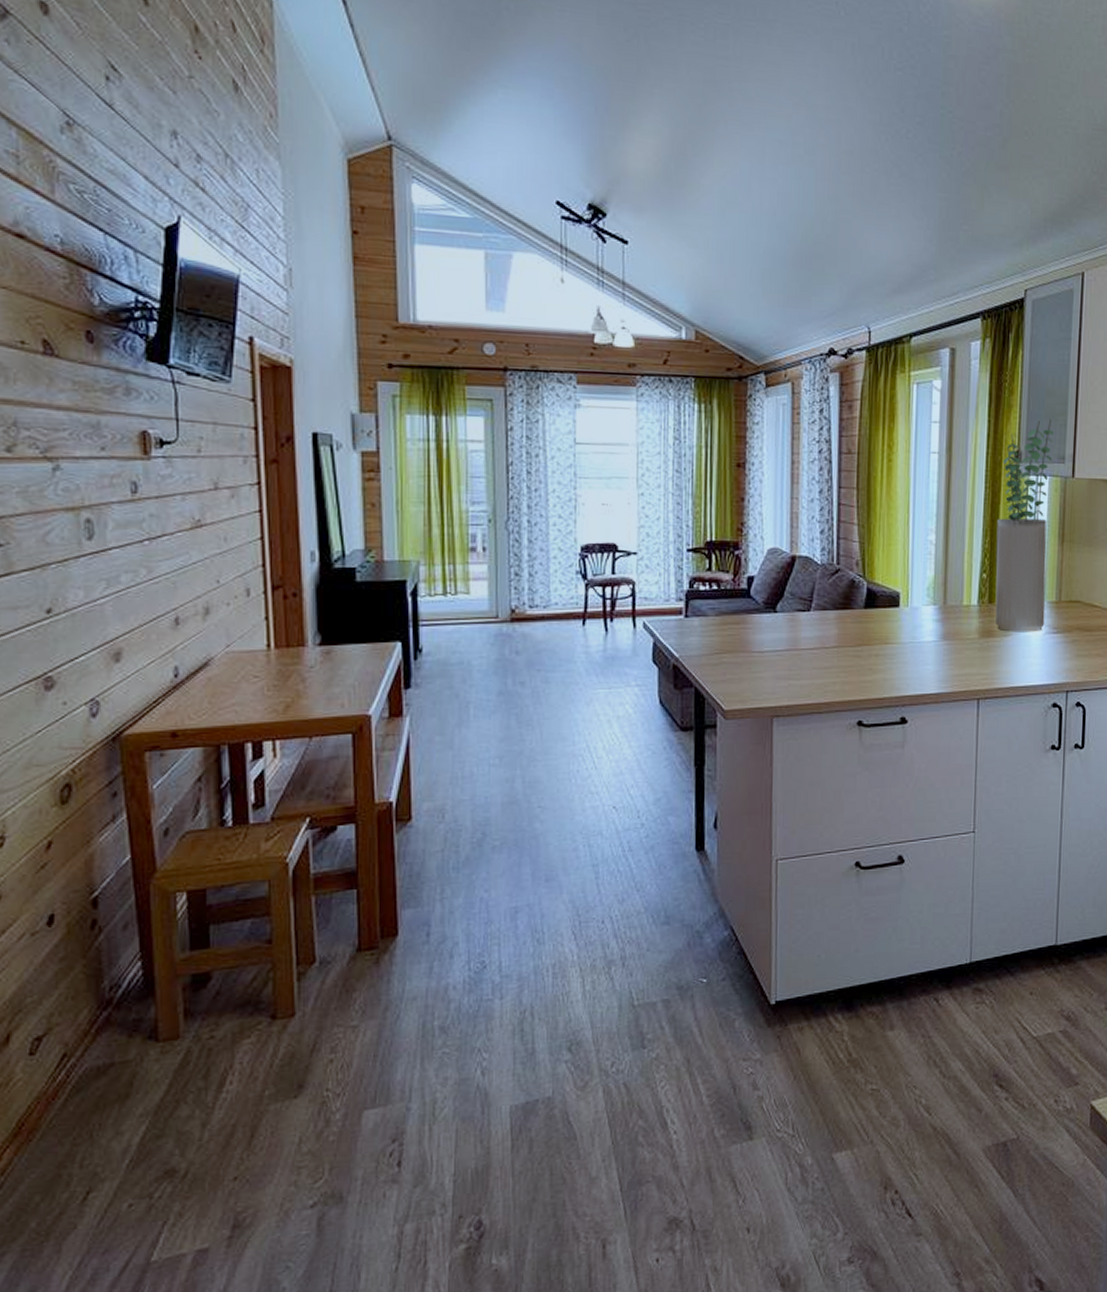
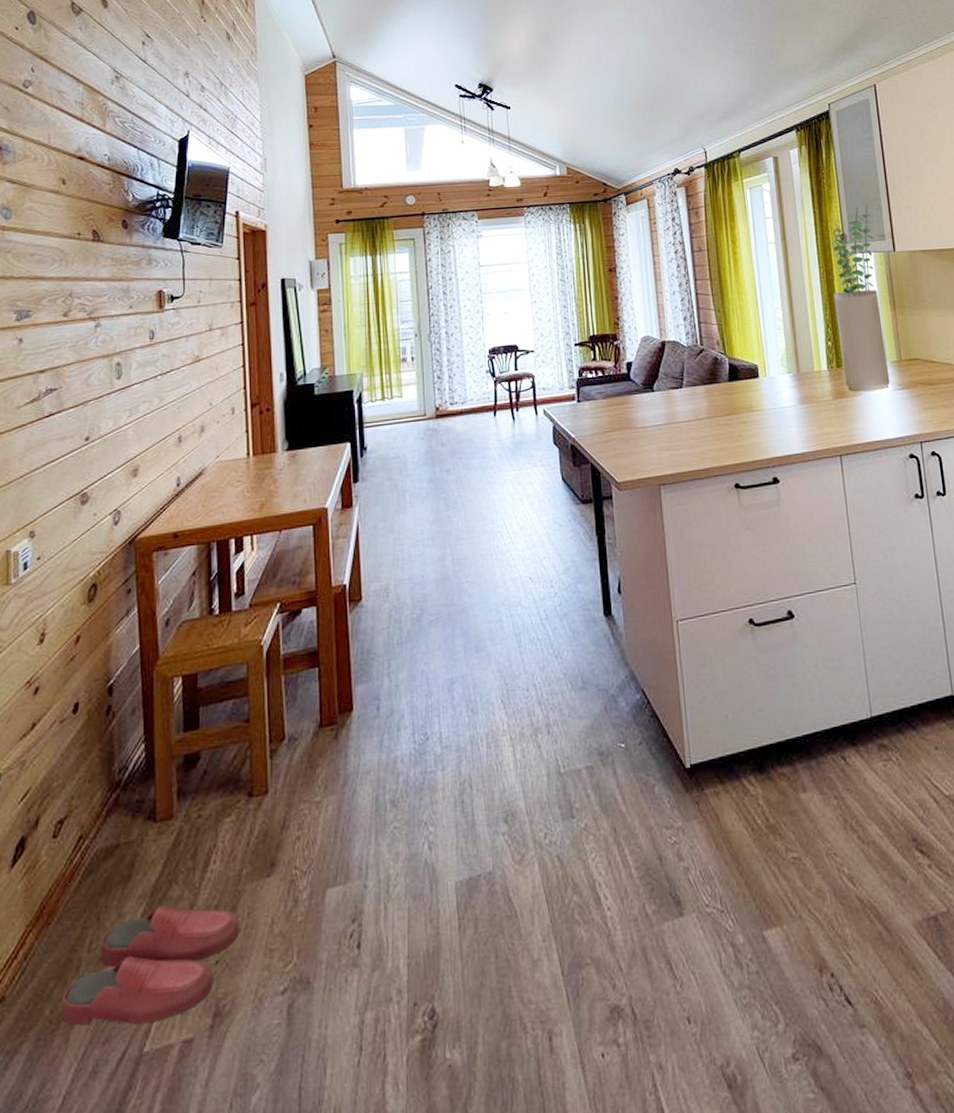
slippers: none [51,1123,262,1237] -> present [62,904,240,1026]

